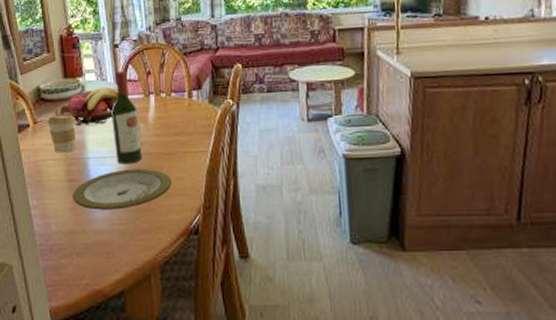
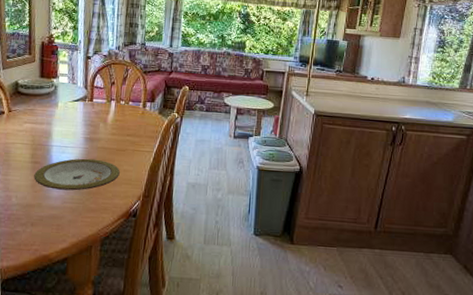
coffee cup: present [47,114,77,153] -> none [21,106,46,139]
fruit basket: present [55,86,130,126] -> none [28,89,94,120]
wine bottle: present [111,71,143,165] -> none [76,78,100,155]

